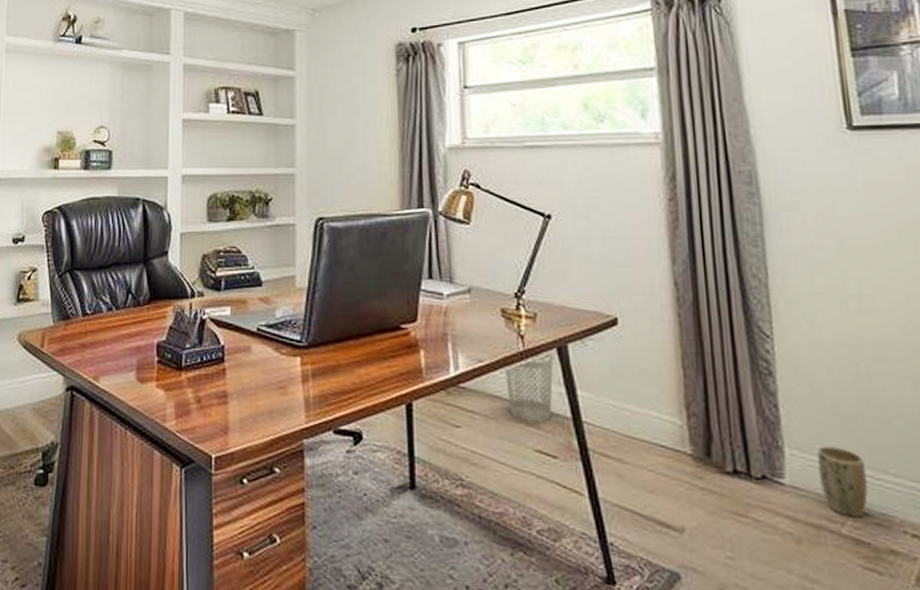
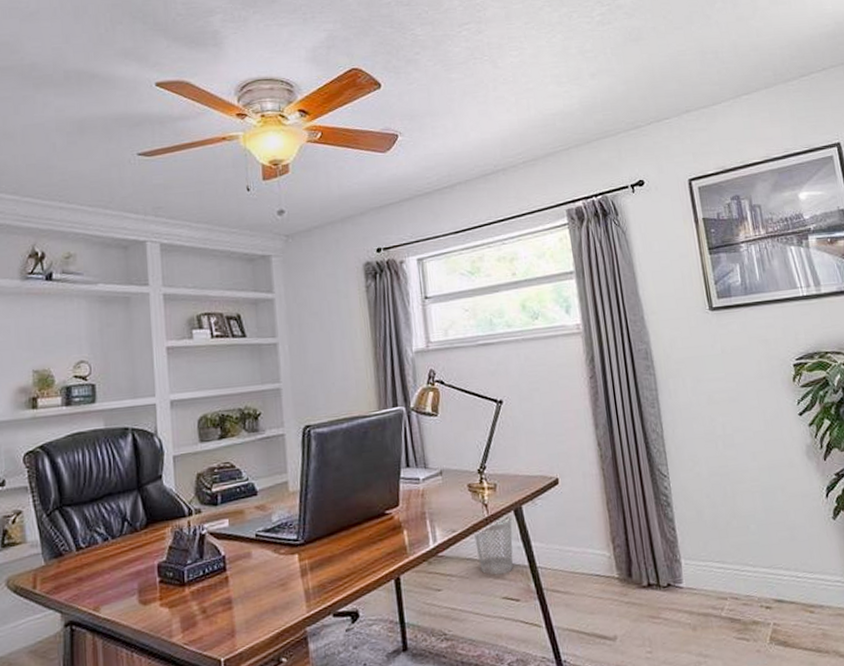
plant pot: present [817,446,868,518] -> none [703,552,737,603]

